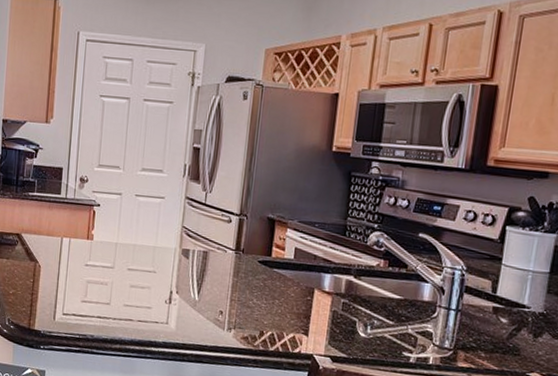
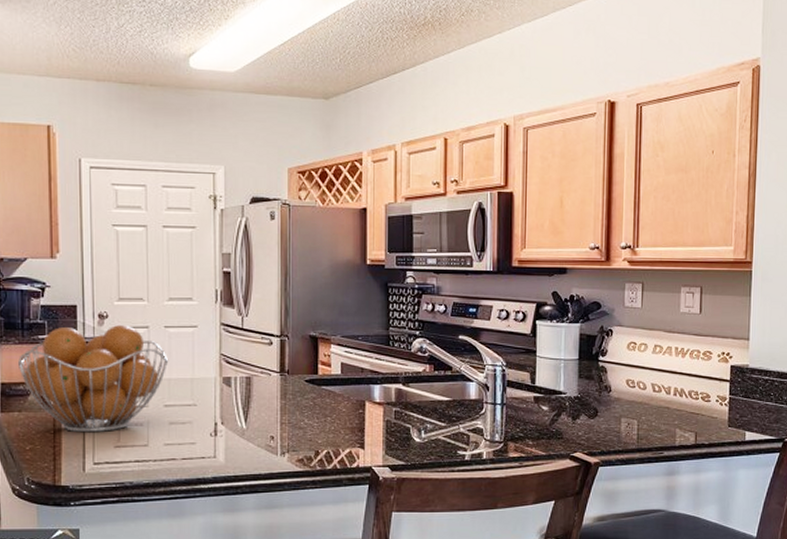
fruit basket: none [10,187,136,287] -> present [17,325,169,433]

